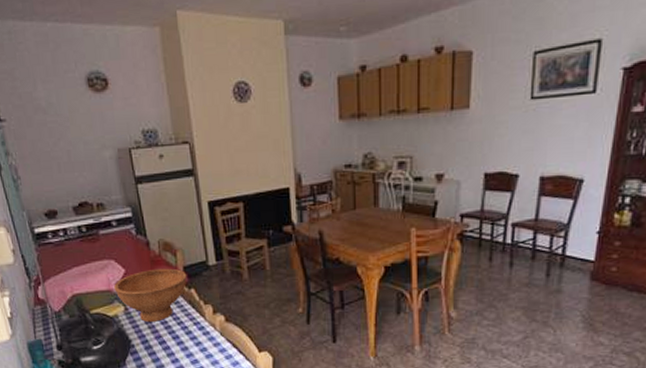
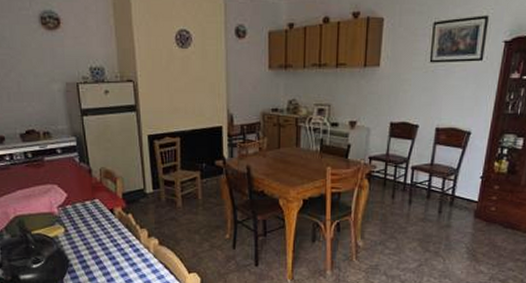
bowl: present [114,268,187,322] -> none [56,194,126,243]

